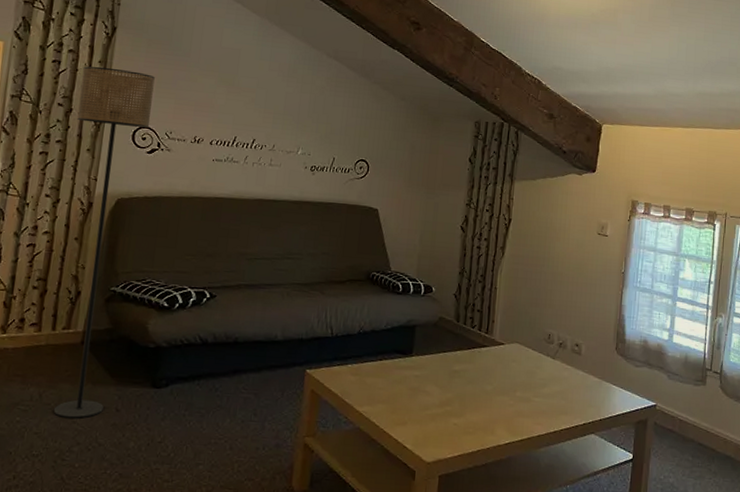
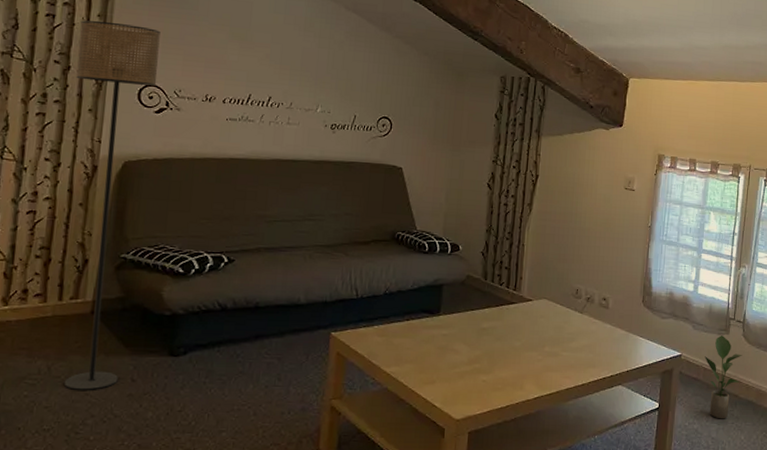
potted plant: none [680,386,720,474] -> present [705,335,743,419]

